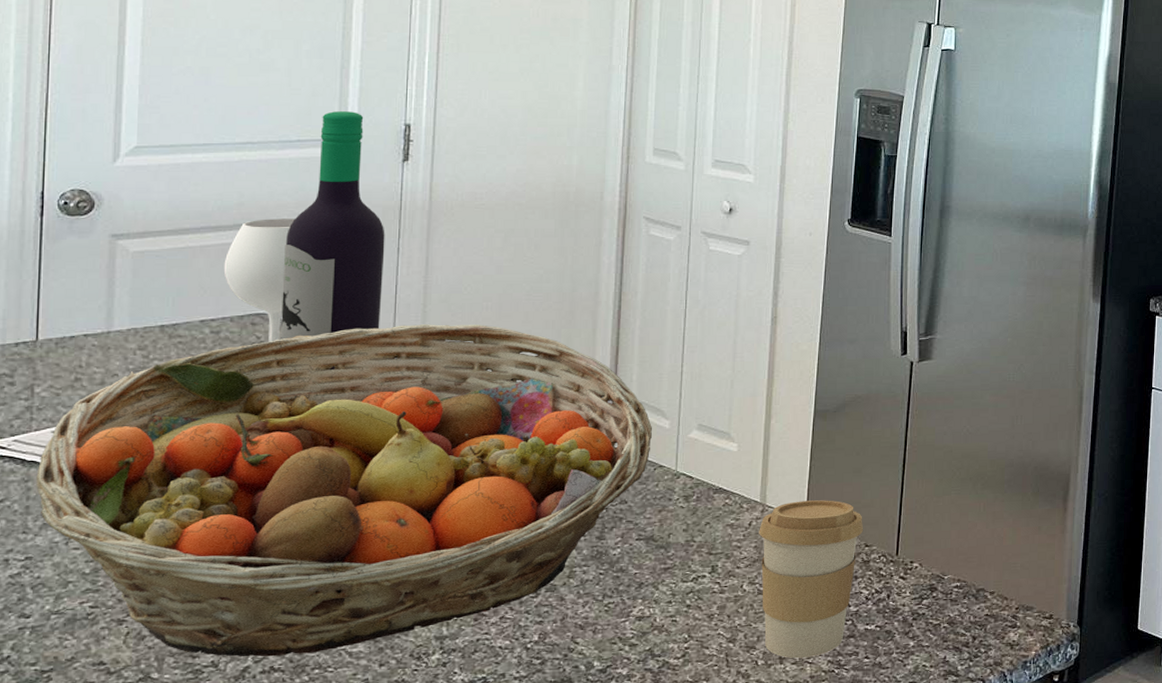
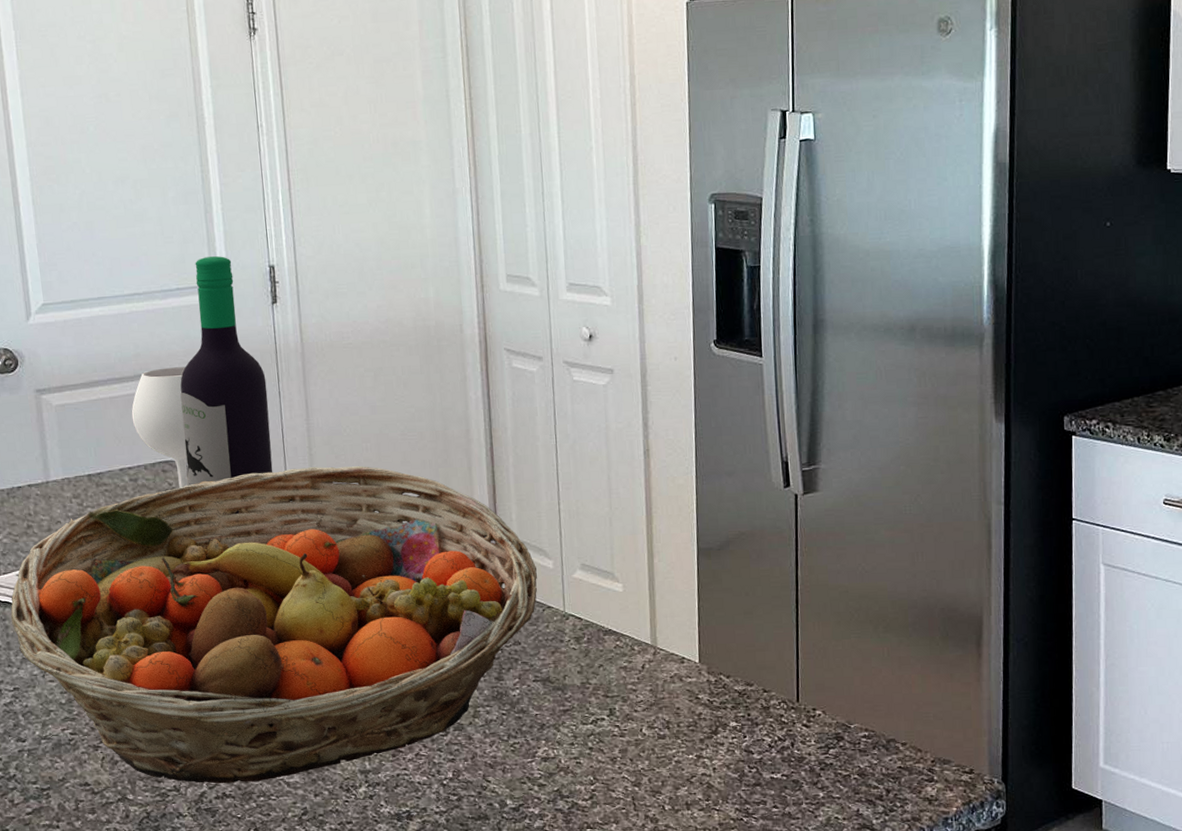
coffee cup: present [759,500,863,659] -> none [652,643,760,805]

